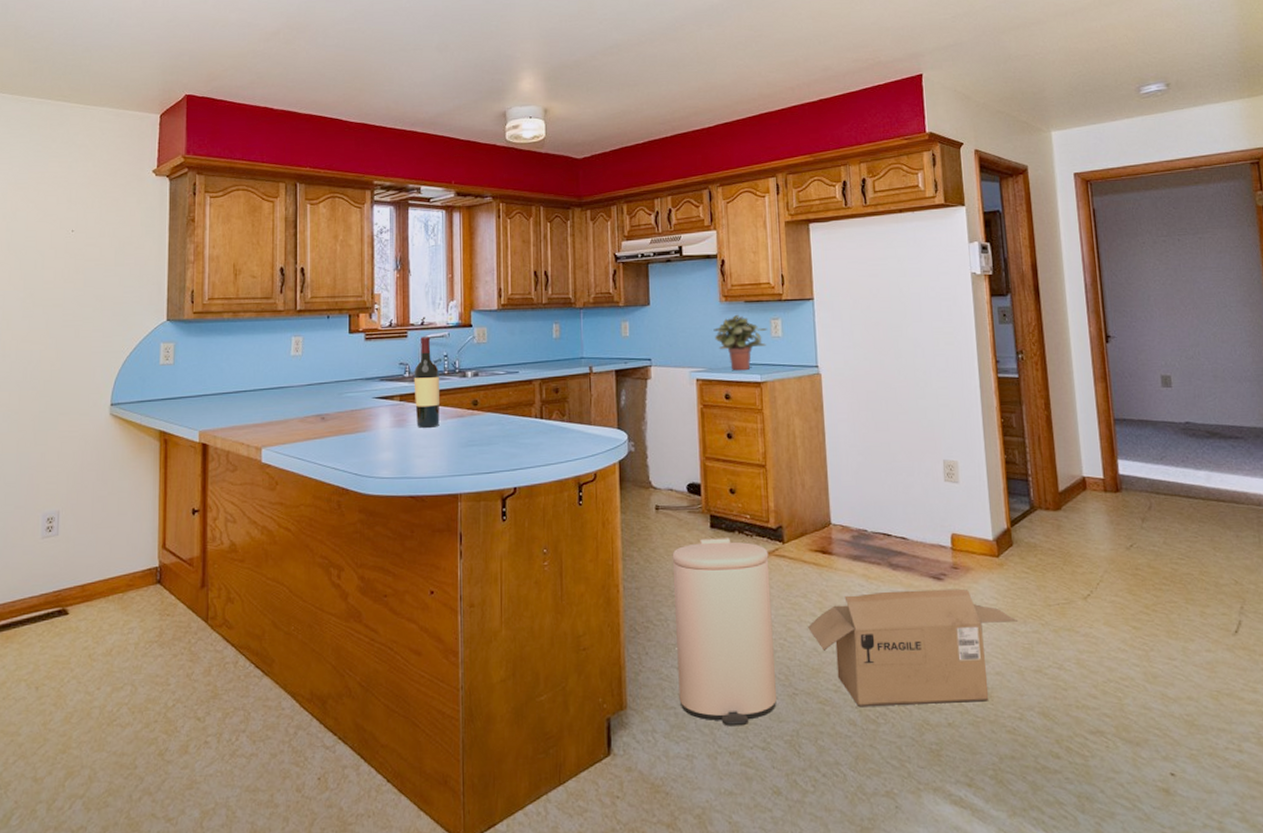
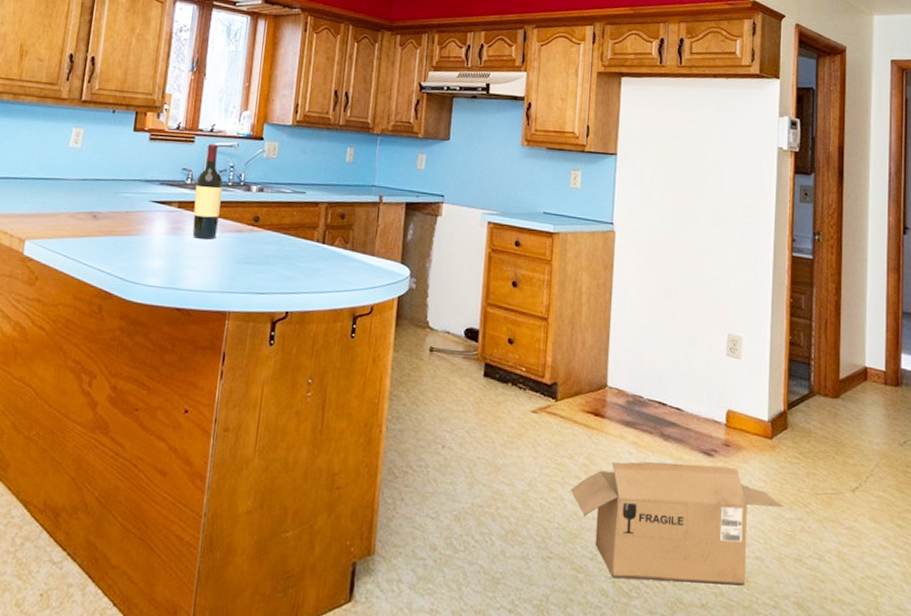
pedal bin: present [672,538,776,727] -> none [430,386,540,585]
potted plant: present [713,314,768,371] -> none [511,160,567,220]

